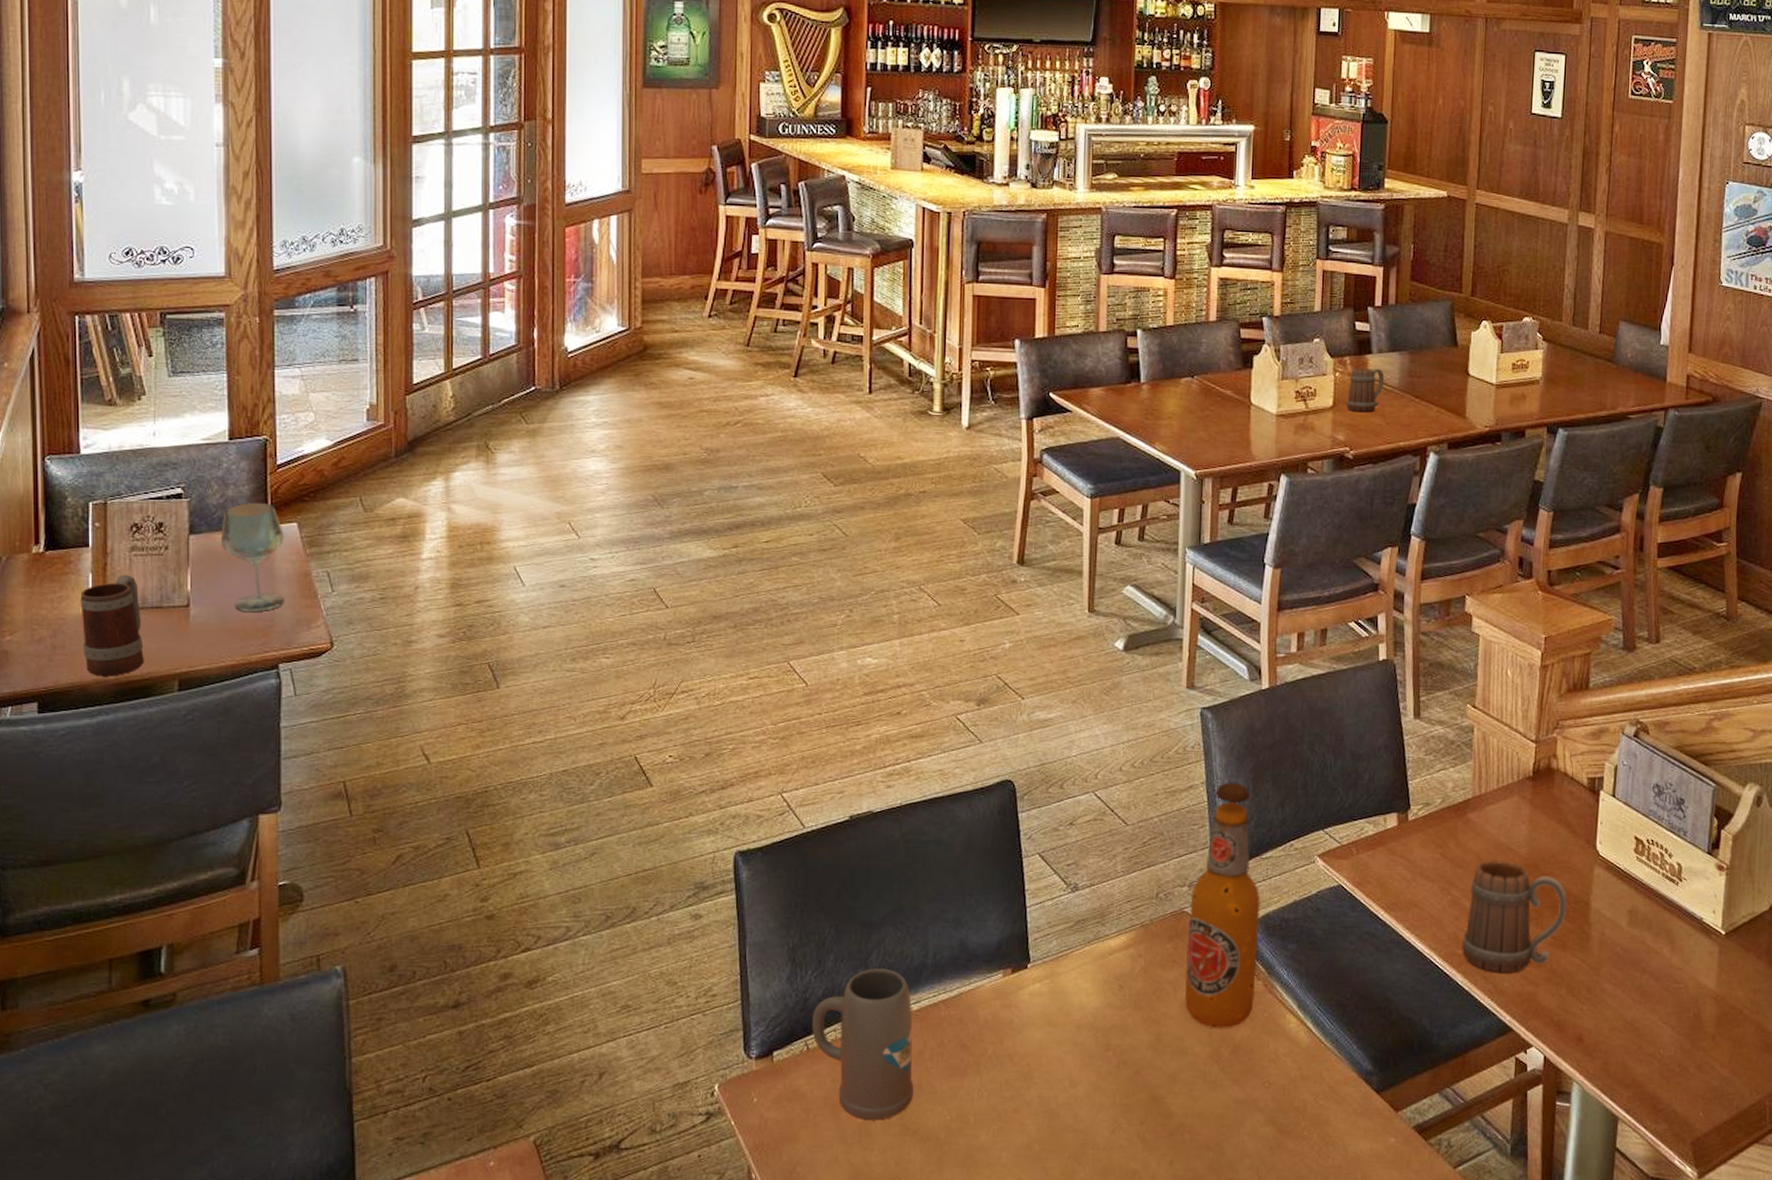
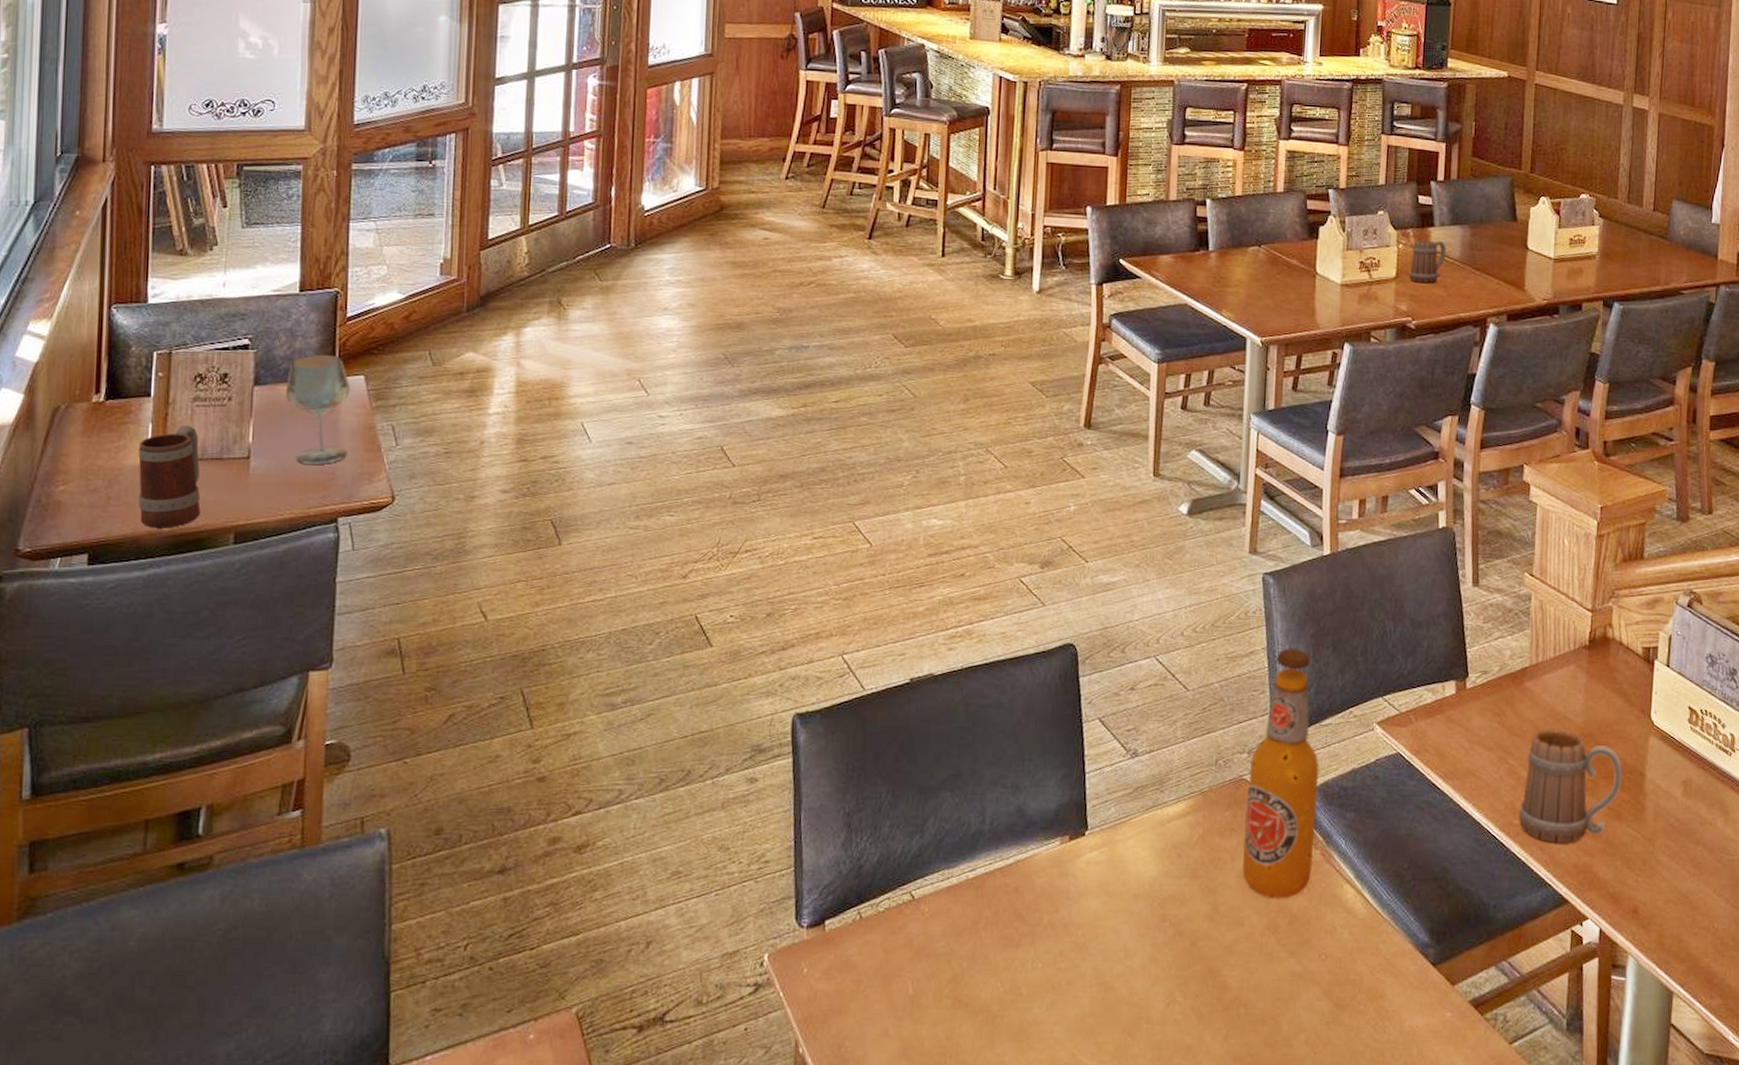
beer mug: present [812,968,914,1120] -> none [865,835,968,992]

